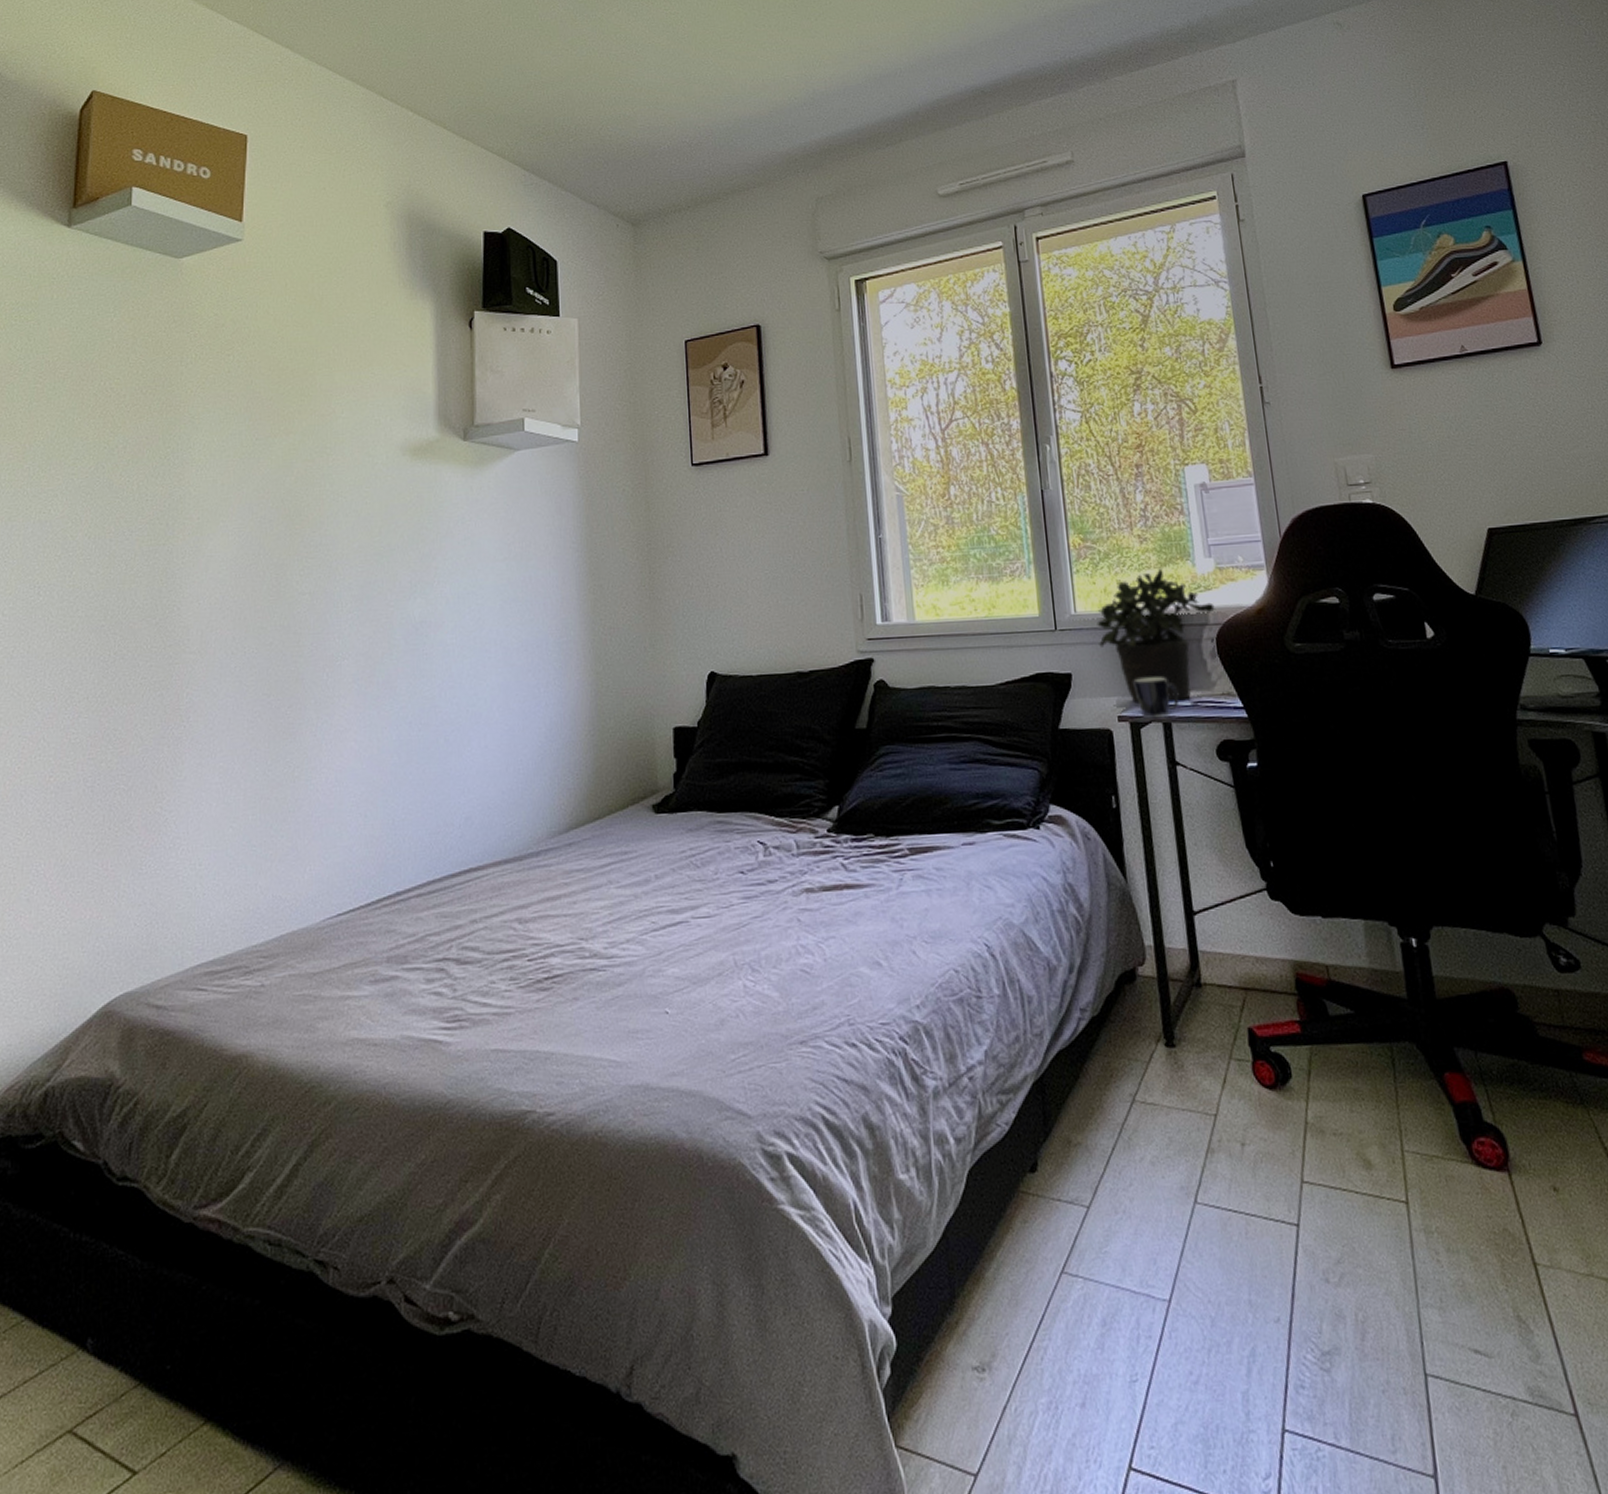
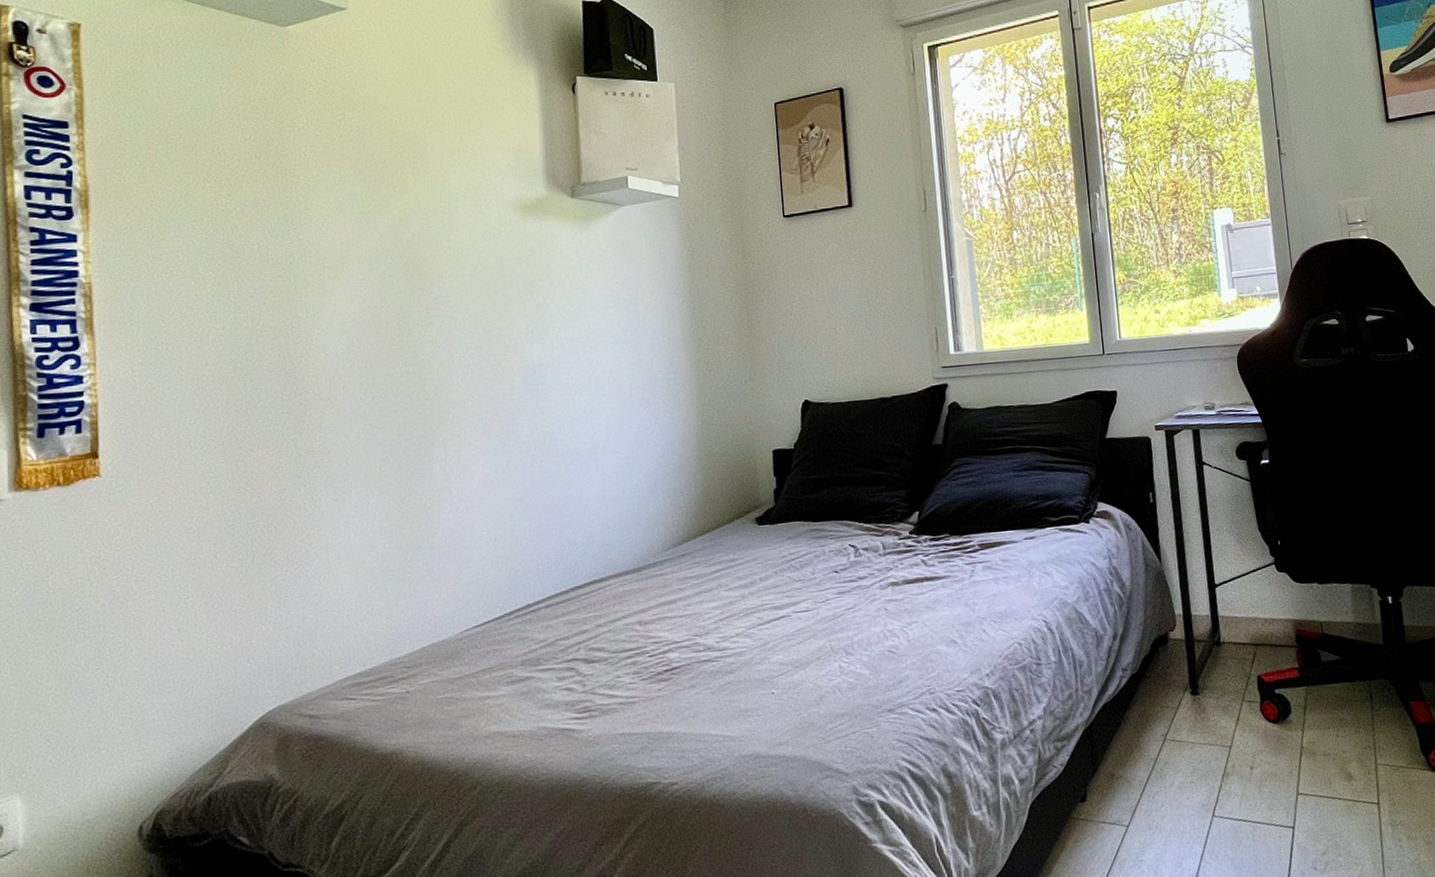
potted plant: present [1097,567,1215,702] -> none [1138,297,1237,413]
mug: present [1133,677,1179,719] -> none [1168,391,1206,427]

